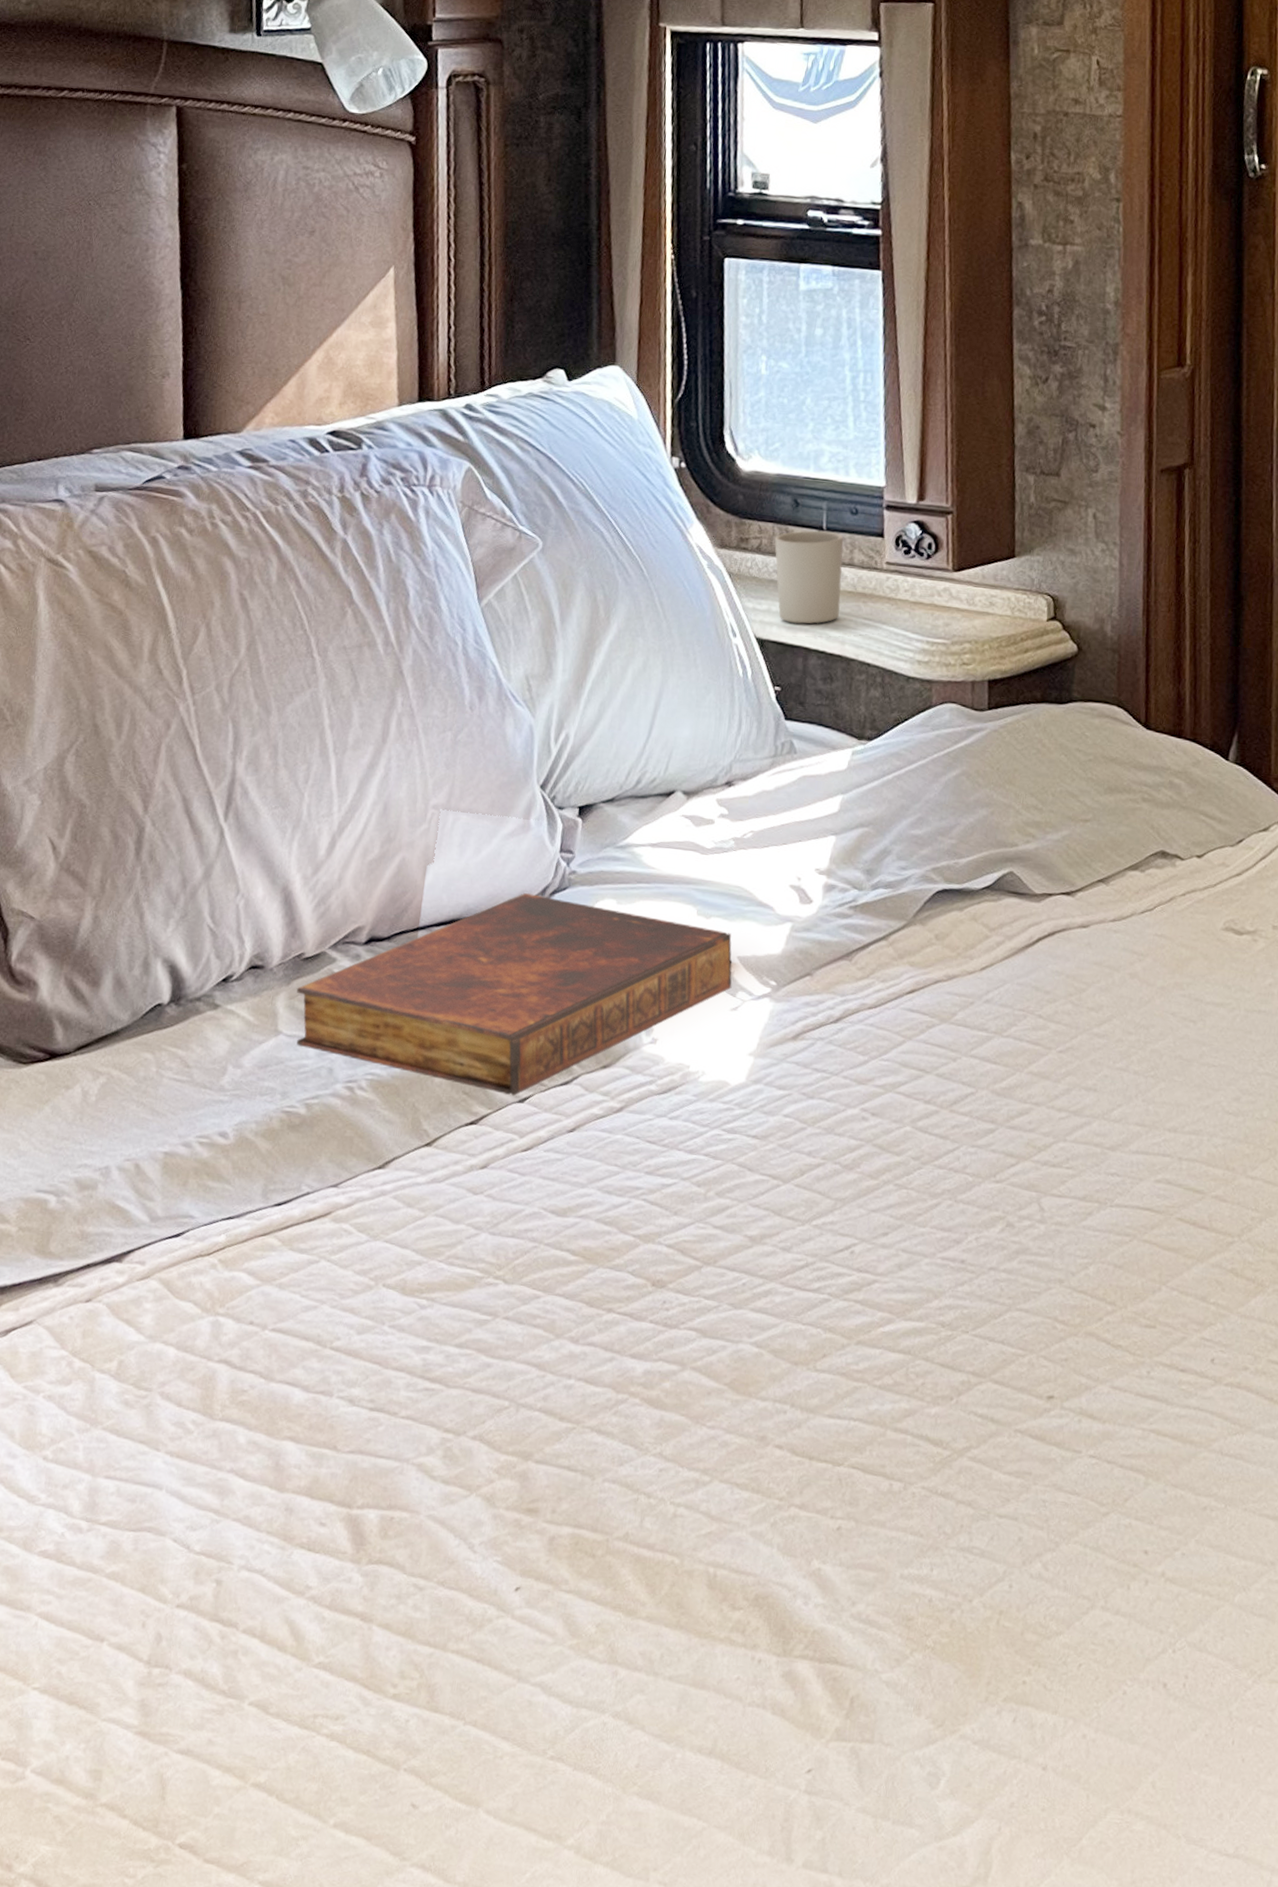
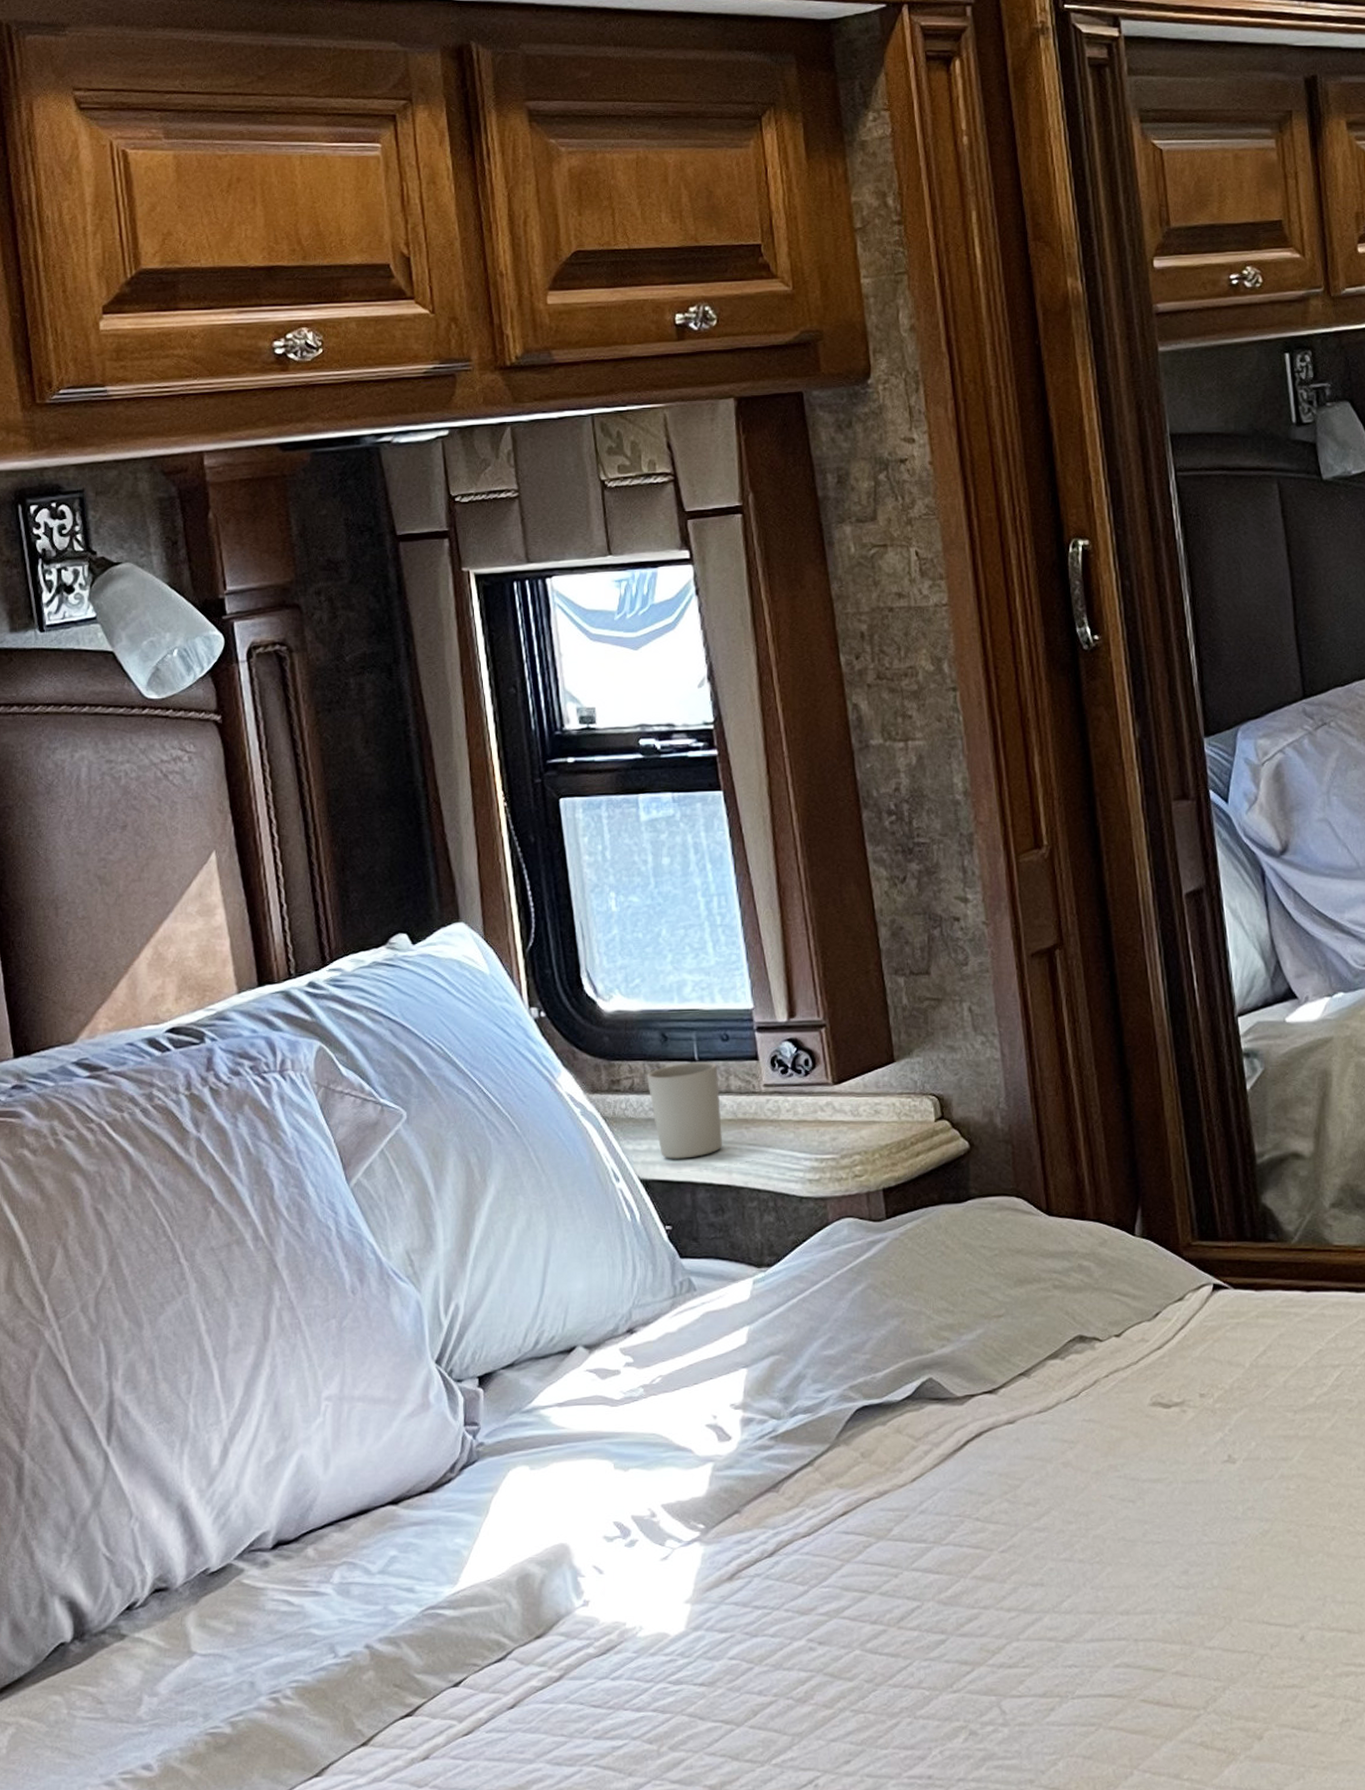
book: present [296,893,732,1097] -> none [205,1472,659,1682]

